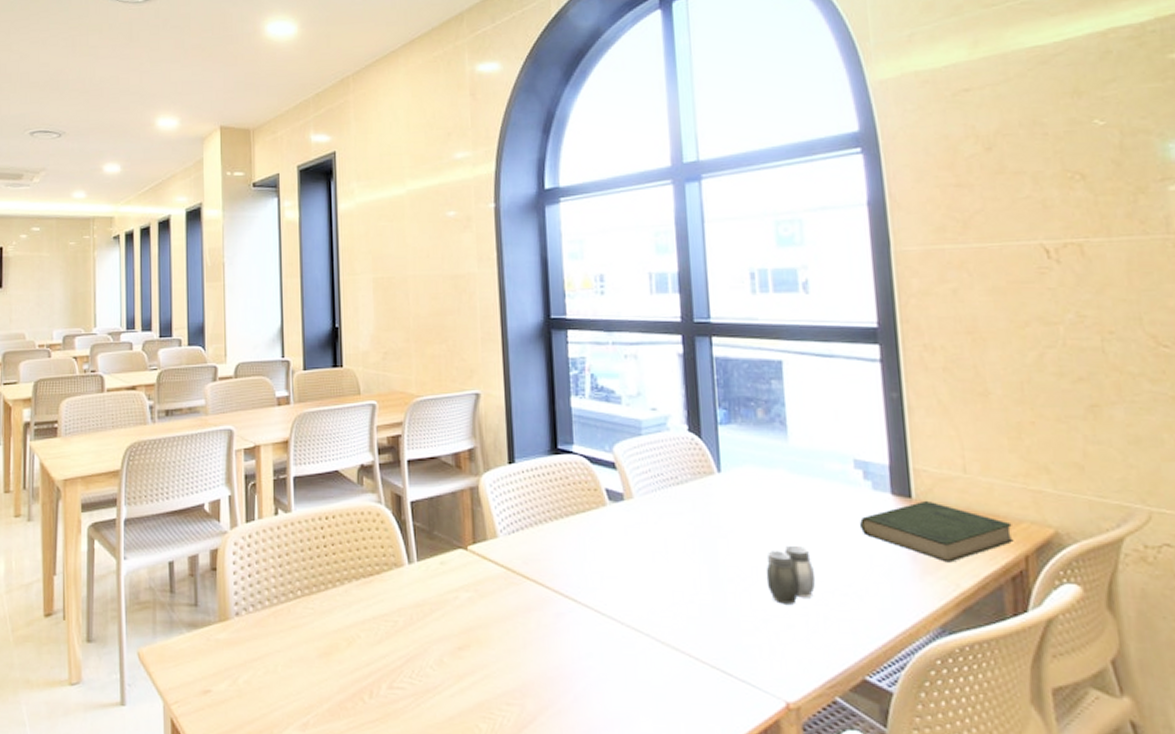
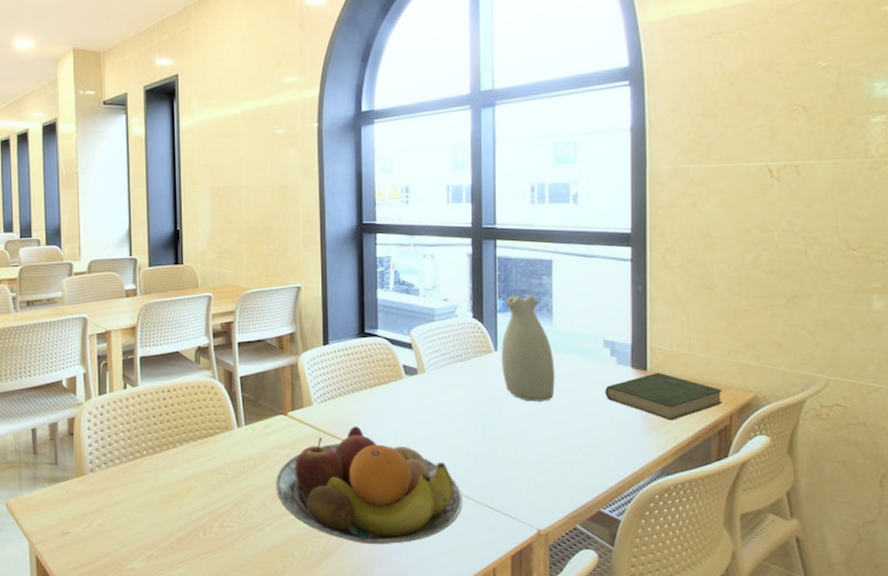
fruit bowl: none [456,564,688,717] -> present [276,426,463,545]
vase: none [725,403,796,536] -> present [502,295,555,402]
salt and pepper shaker: present [766,546,815,604] -> none [528,409,566,455]

